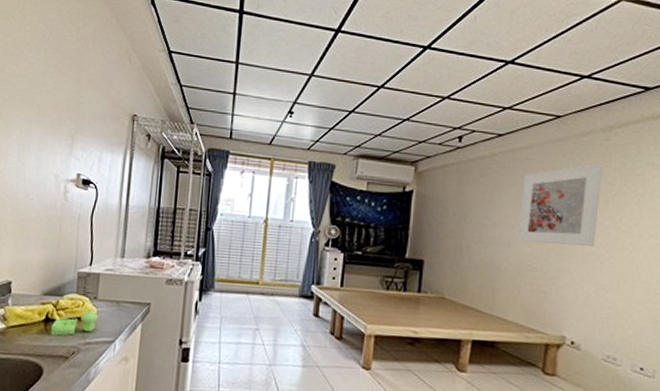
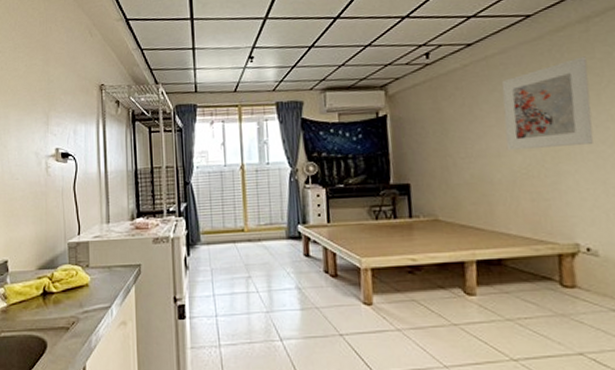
soap dispenser: present [51,309,99,336] -> none [50,278,93,308]

